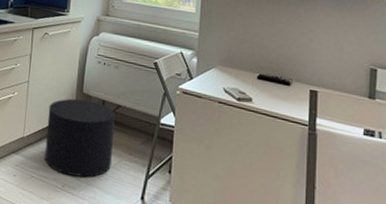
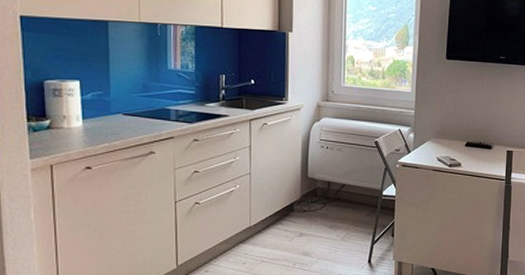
stool: present [44,98,115,178] -> none [273,184,341,254]

